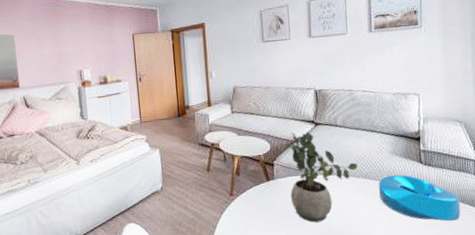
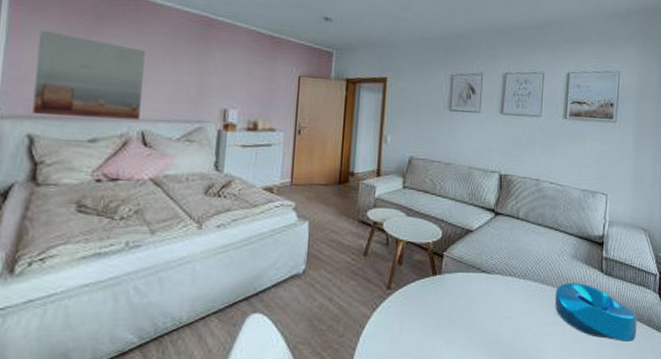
potted plant: present [286,131,358,223] -> none [457,220,536,331]

